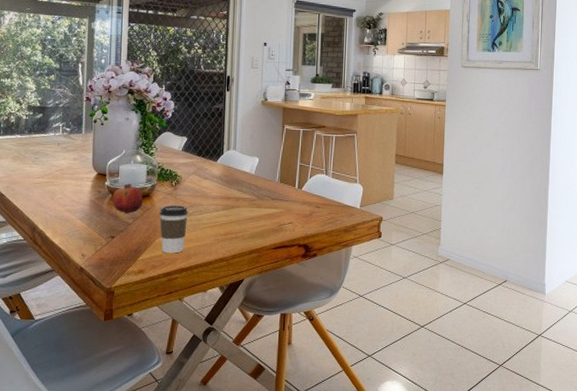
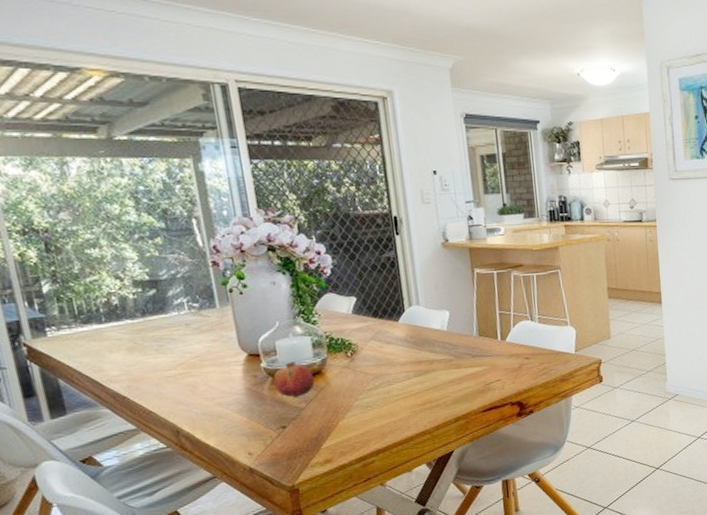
coffee cup: present [158,205,189,254] -> none [336,378,376,436]

